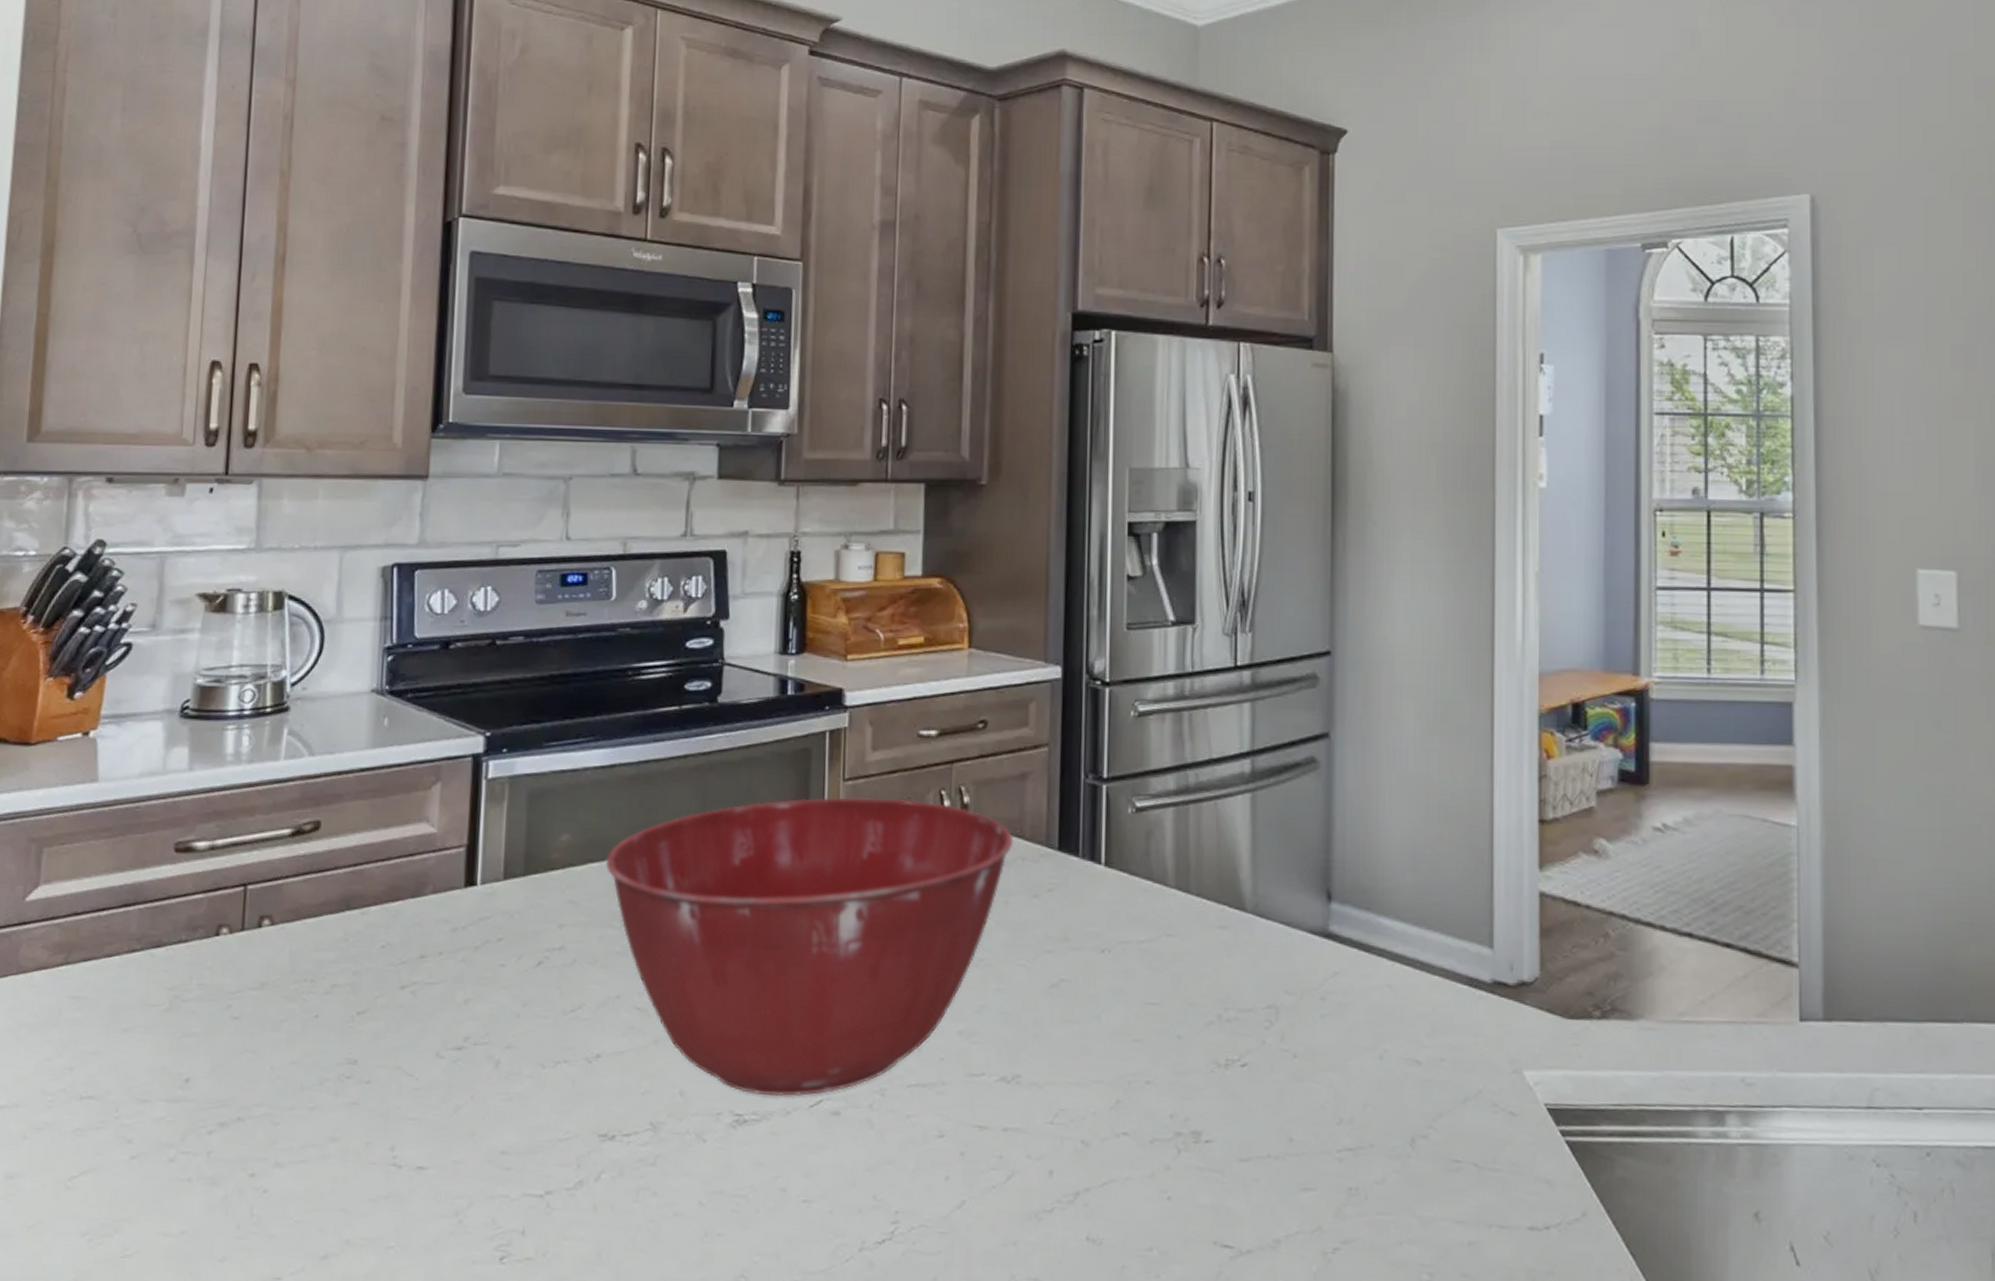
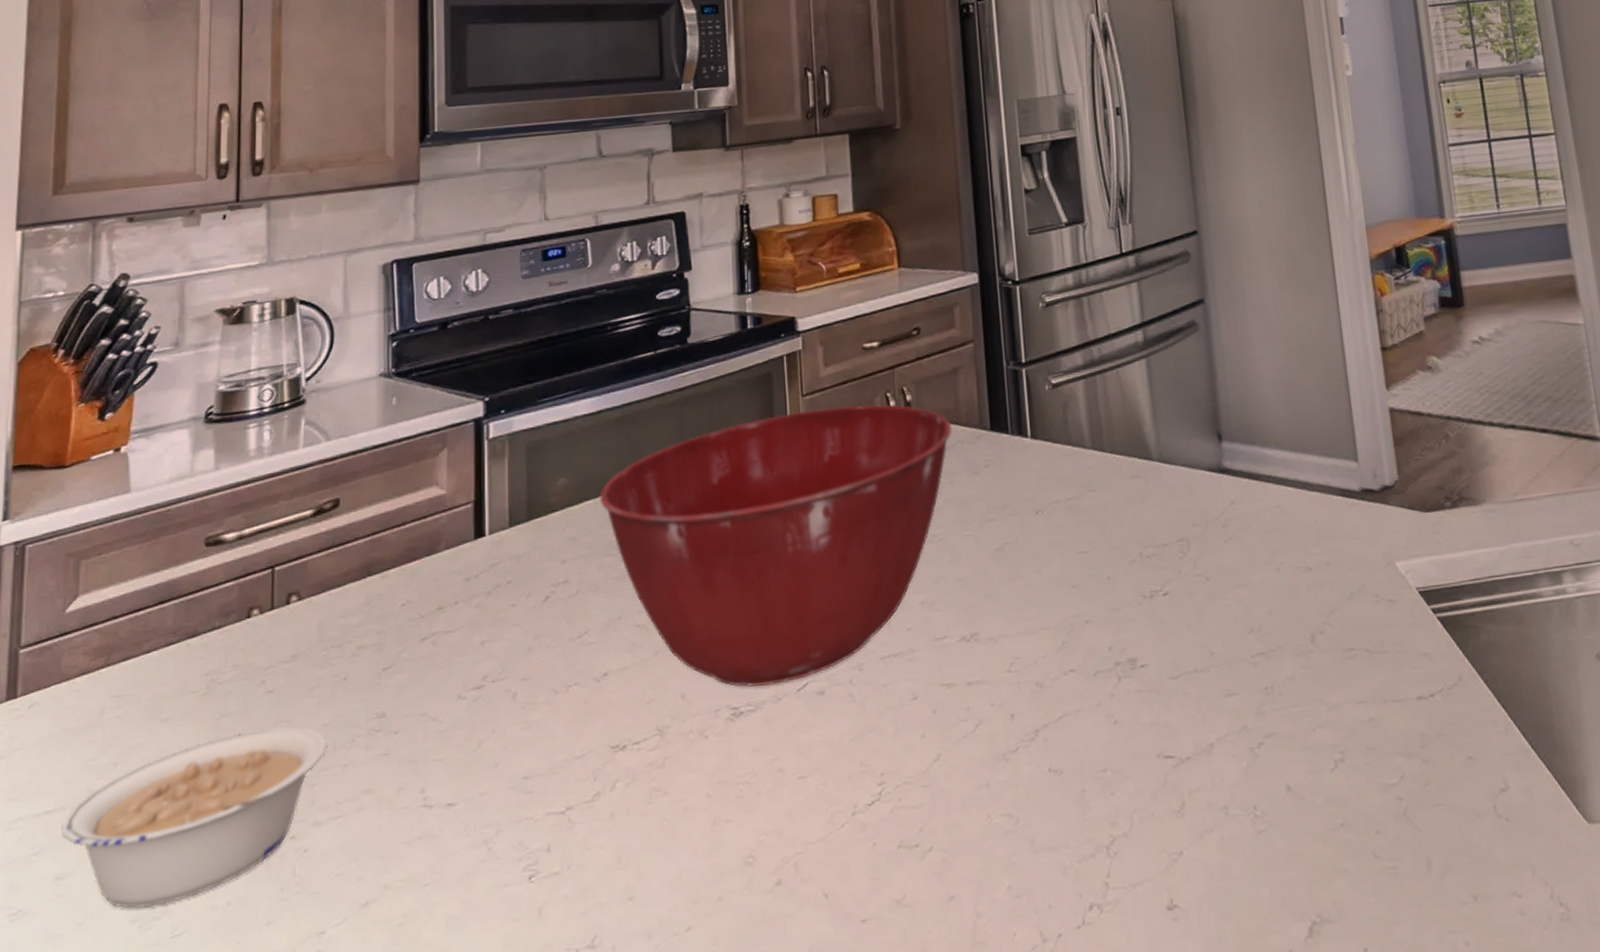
legume: none [13,1055,294,1222] -> present [61,726,327,909]

